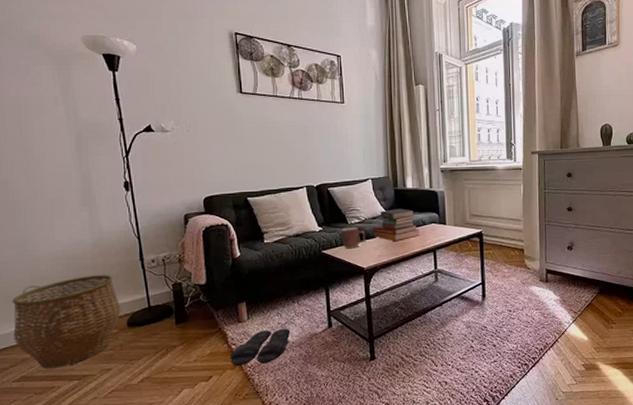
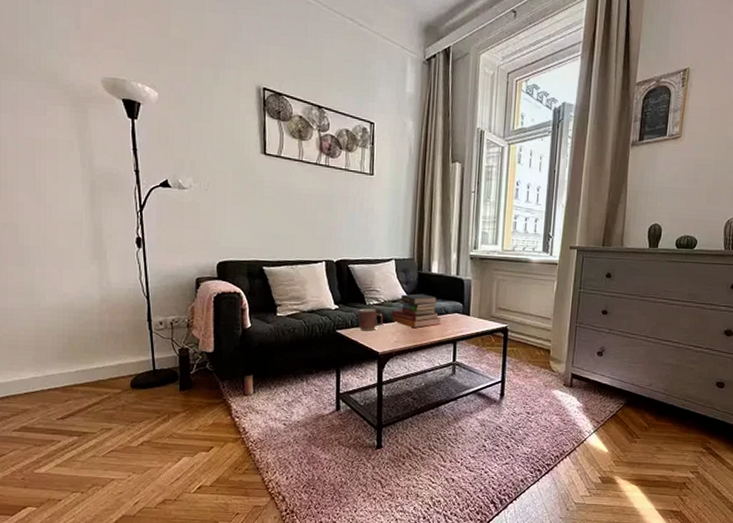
basket: present [12,275,121,369] -> none [16,331,125,422]
slippers: present [230,328,290,366] -> none [233,405,296,440]

